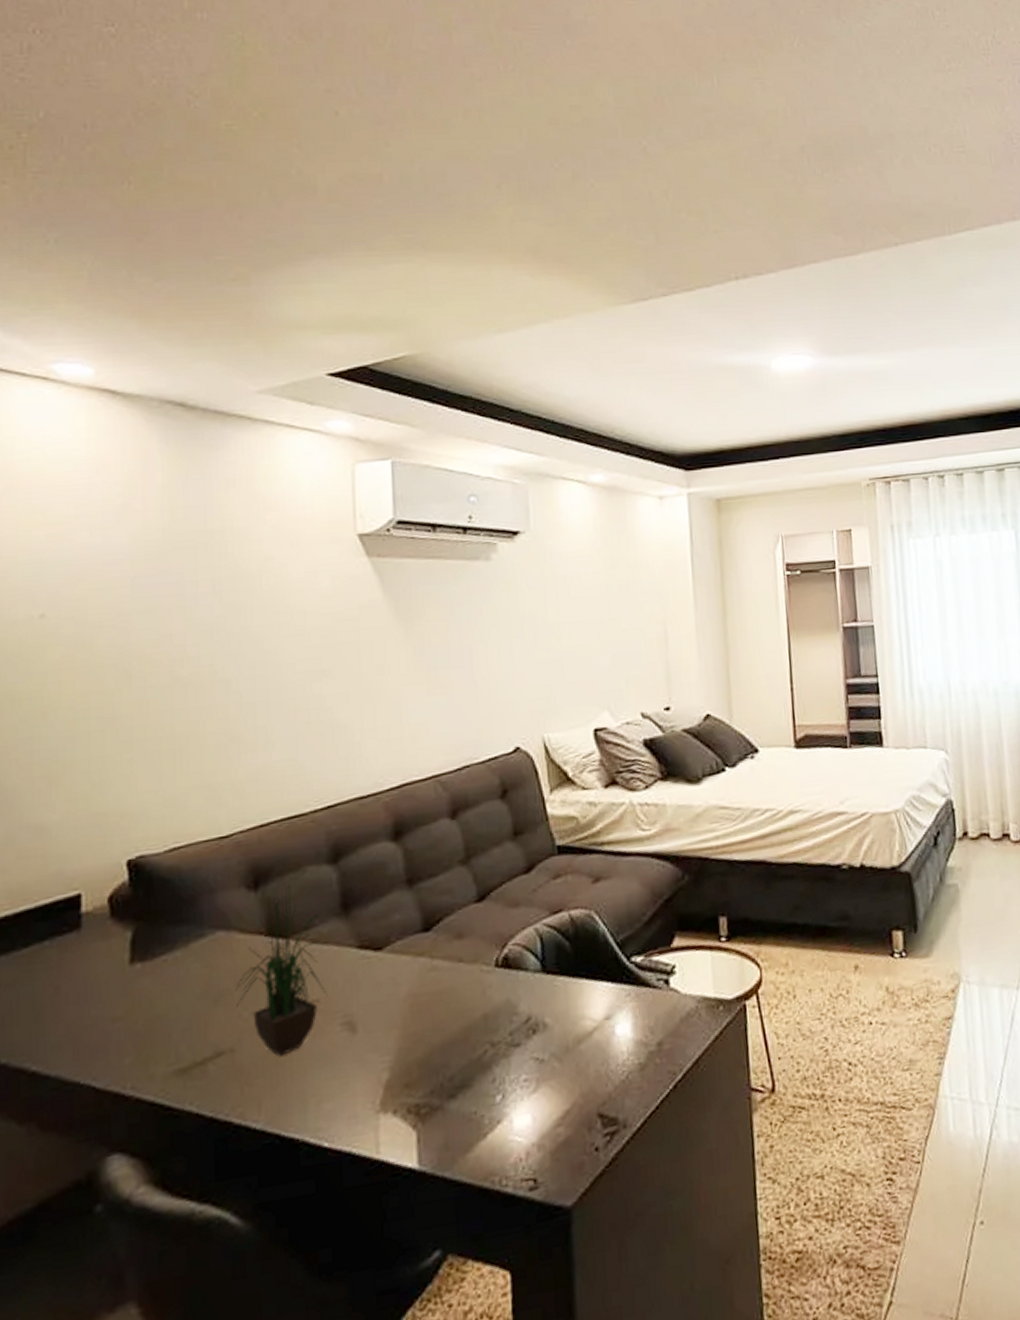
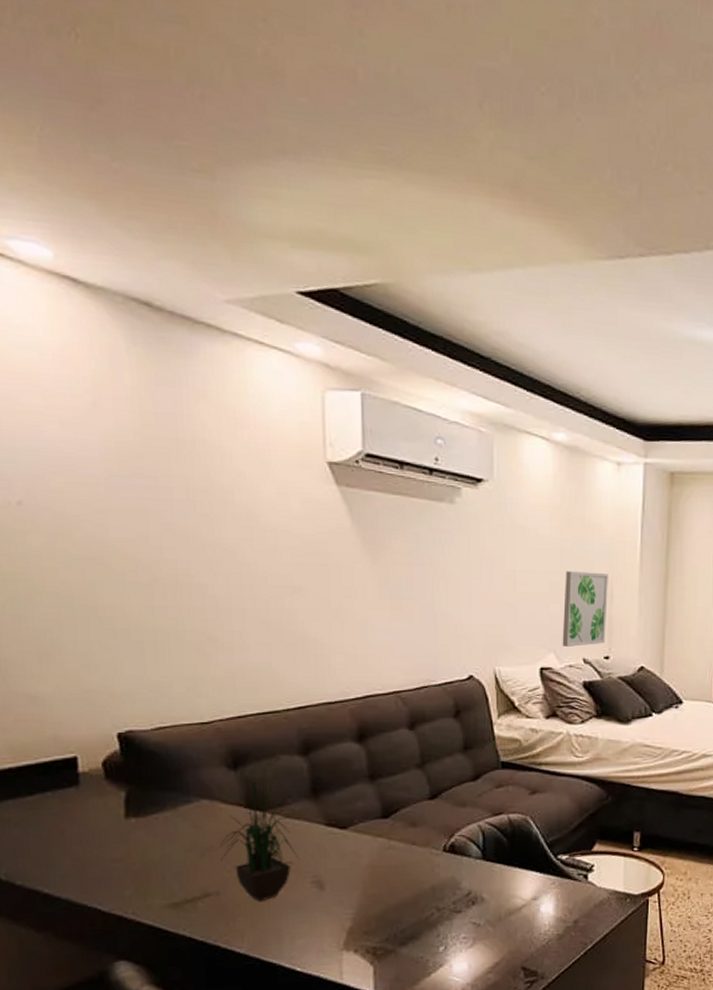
wall art: none [613,615,664,703] -> present [562,571,608,648]

